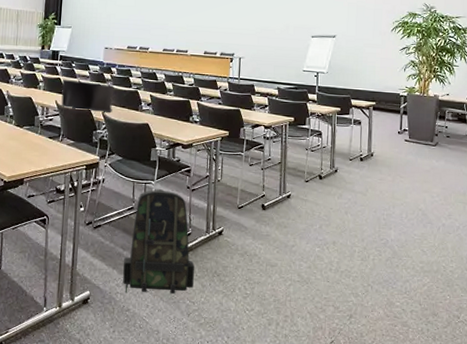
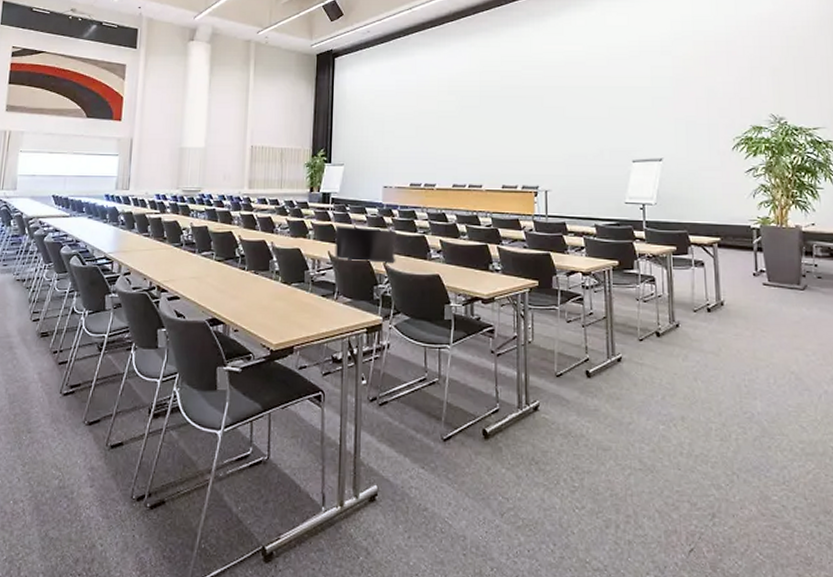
backpack: present [123,189,195,294] -> none [416,355,506,488]

